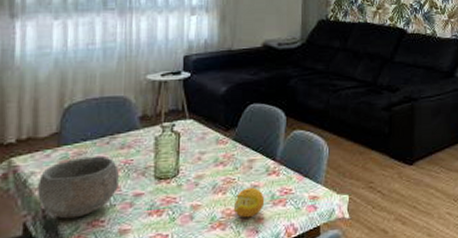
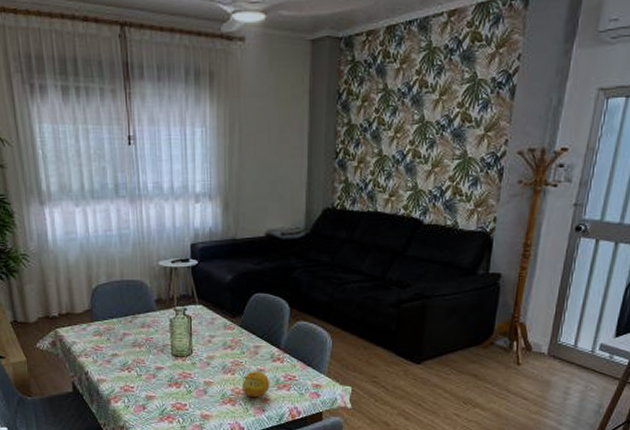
bowl: present [38,156,120,219] -> none [79,332,144,383]

